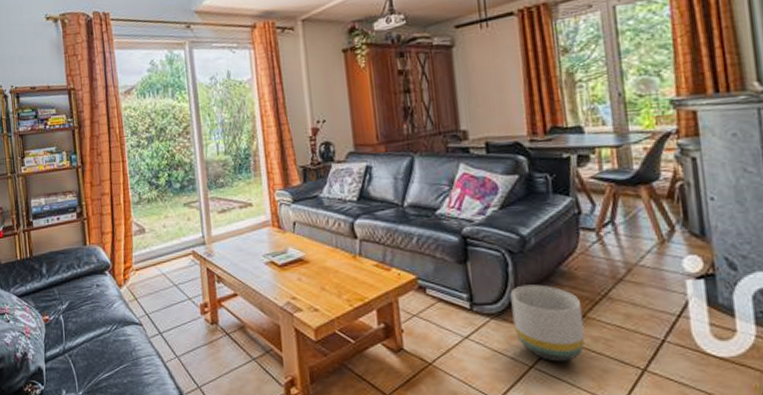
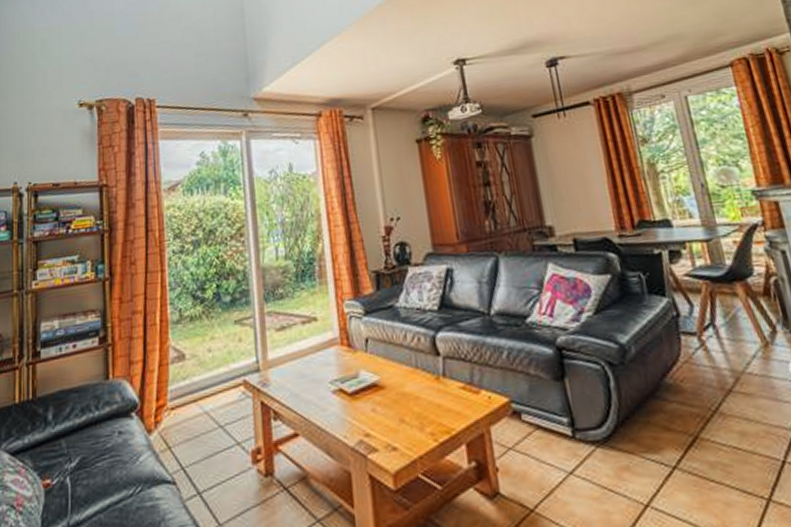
planter: present [510,284,586,362] -> none [614,401,702,498]

